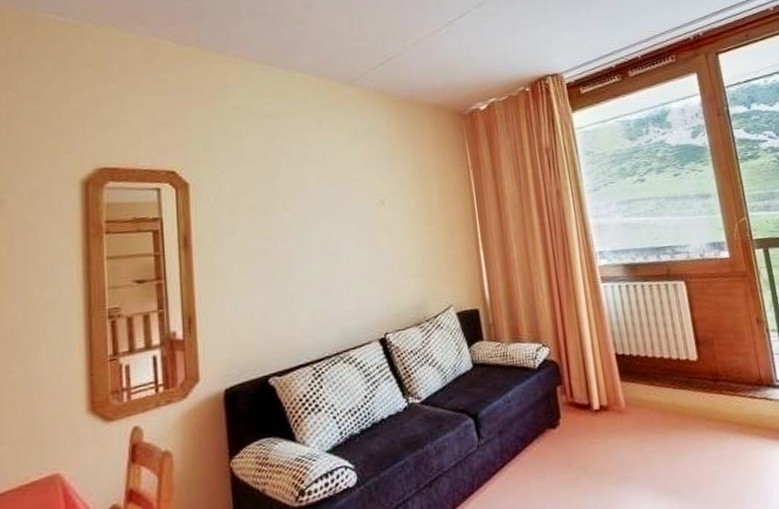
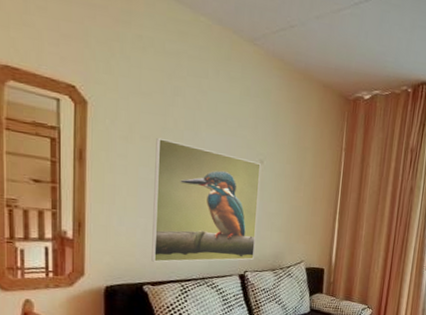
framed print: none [264,203,393,347] -> present [151,137,261,262]

